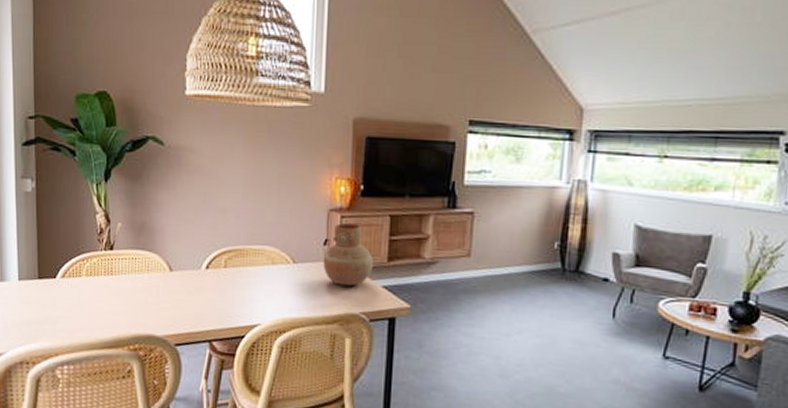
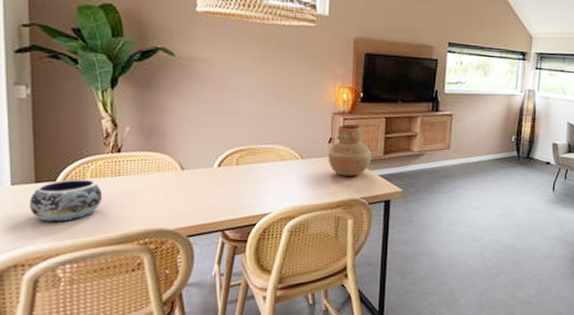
decorative bowl: none [33,276,97,321] -> present [28,178,103,223]

